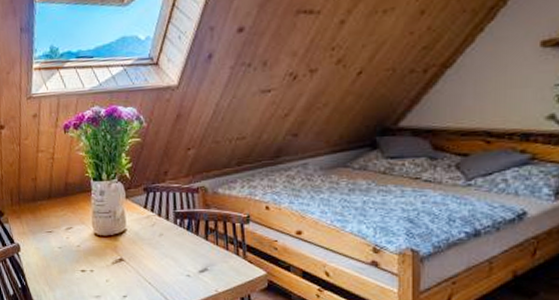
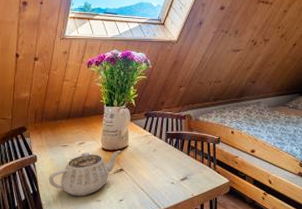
teapot: none [36,236,118,292] -> present [48,151,121,197]

